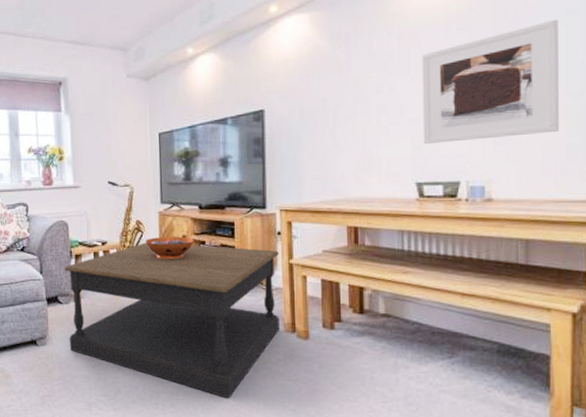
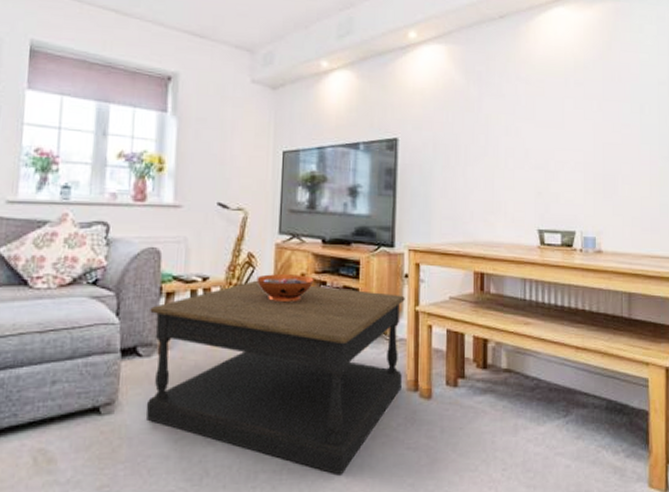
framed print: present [422,19,559,144] -> none [545,87,653,192]

